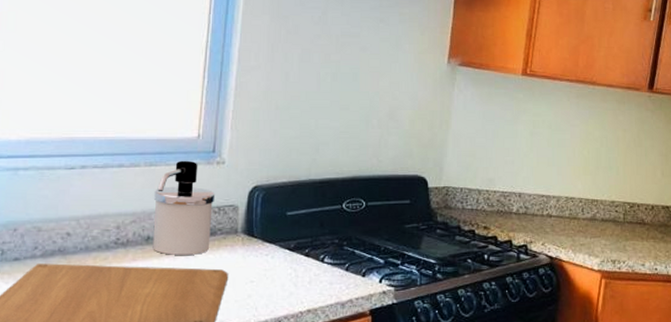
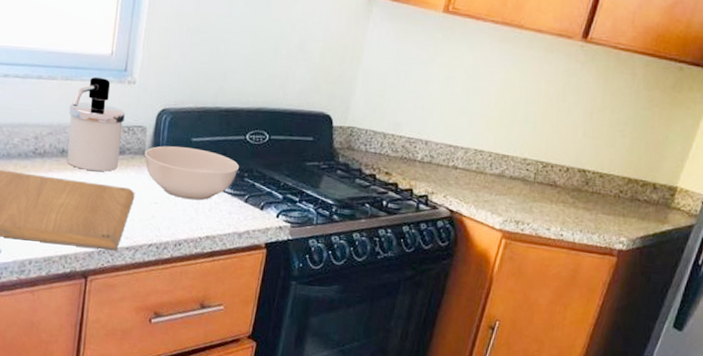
bowl: none [238,222,338,274] -> present [145,145,240,201]

